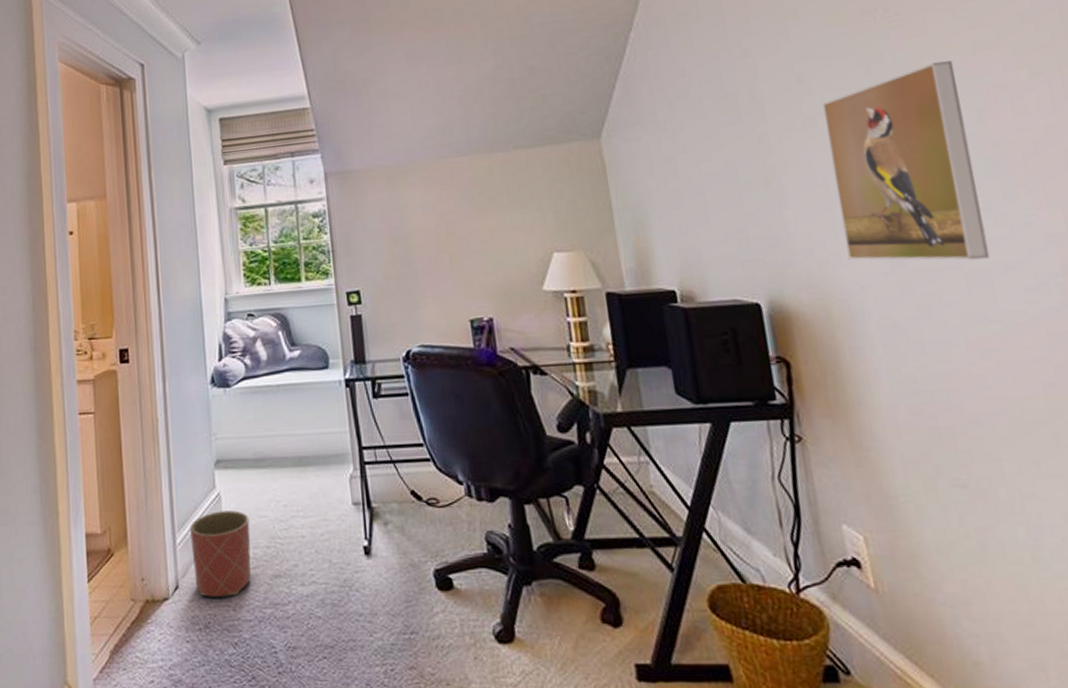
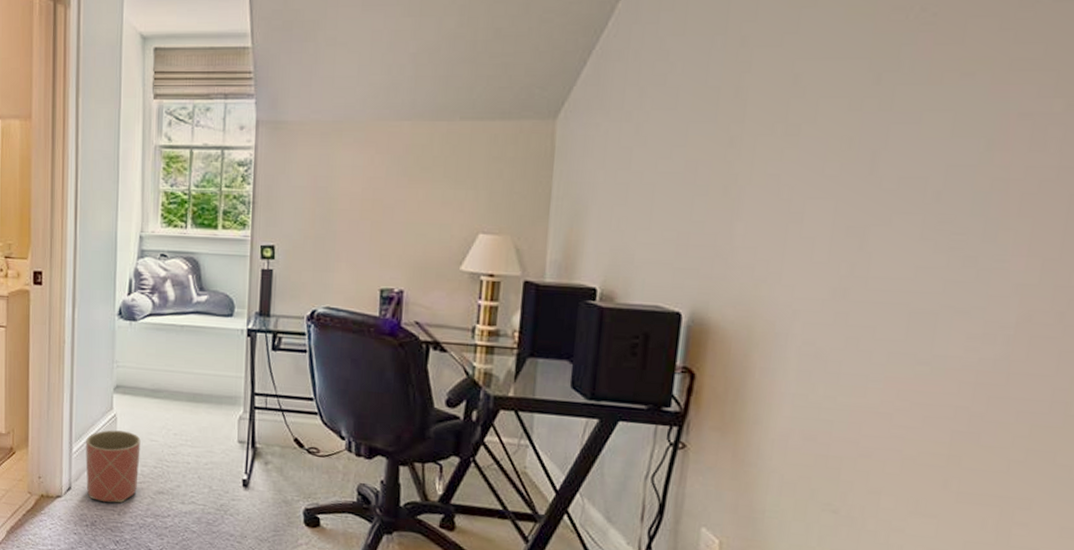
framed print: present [822,61,990,261] -> none [788,79,981,300]

